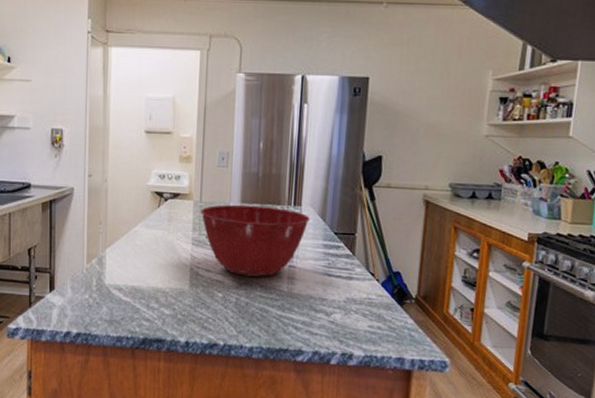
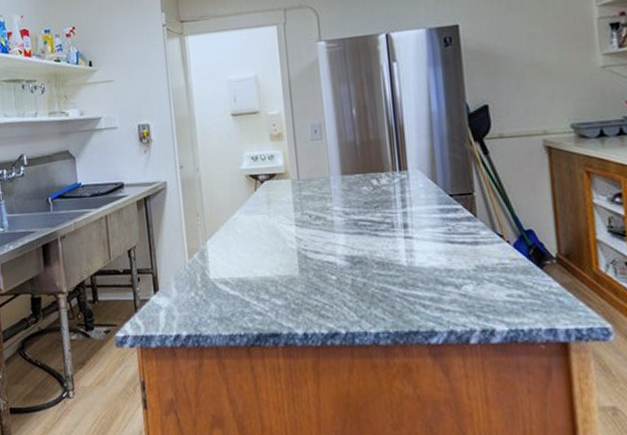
mixing bowl: present [200,204,310,277] -> none [300,175,420,254]

